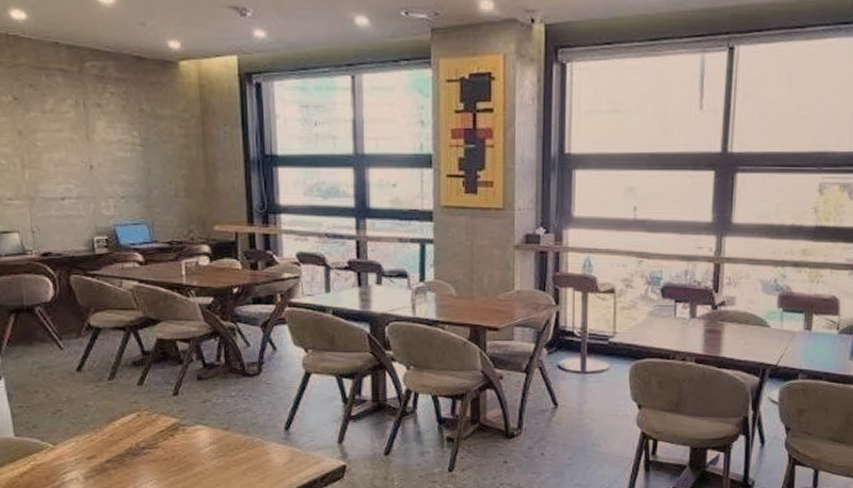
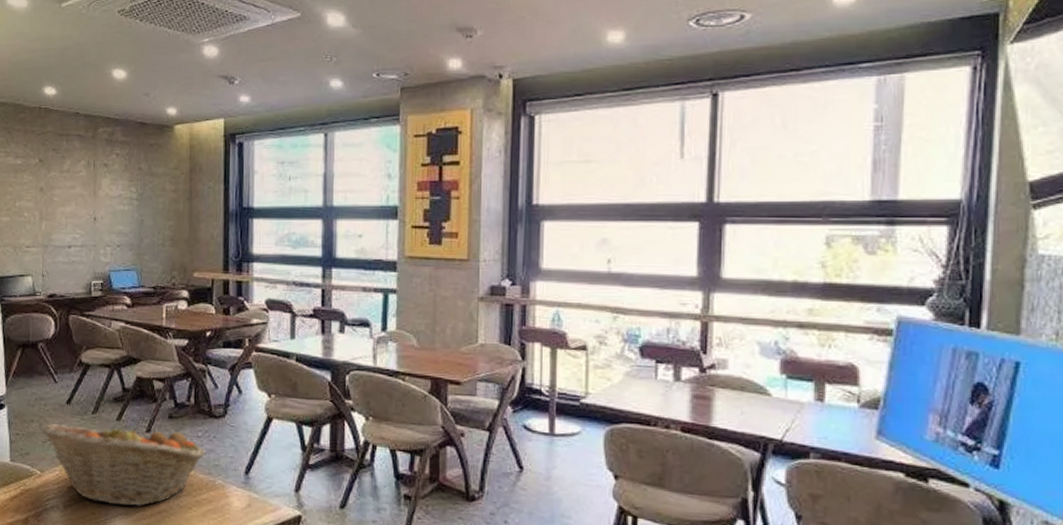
fruit basket: none [46,384,242,472] -> present [39,421,207,507]

